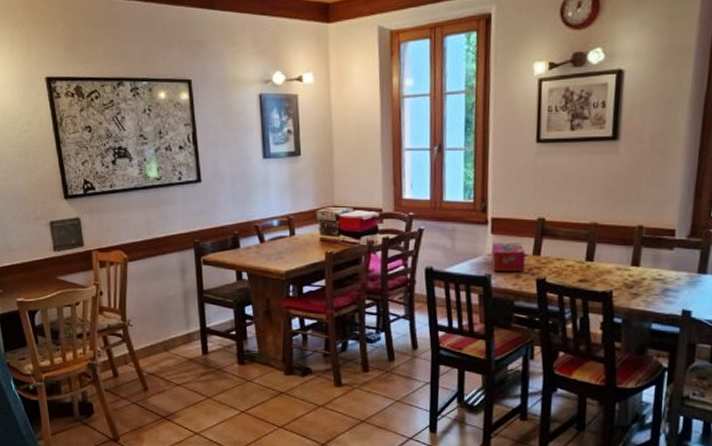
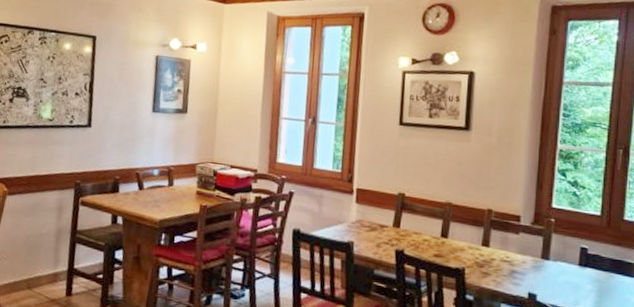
tissue box: present [492,242,526,272] -> none [355,211,386,242]

